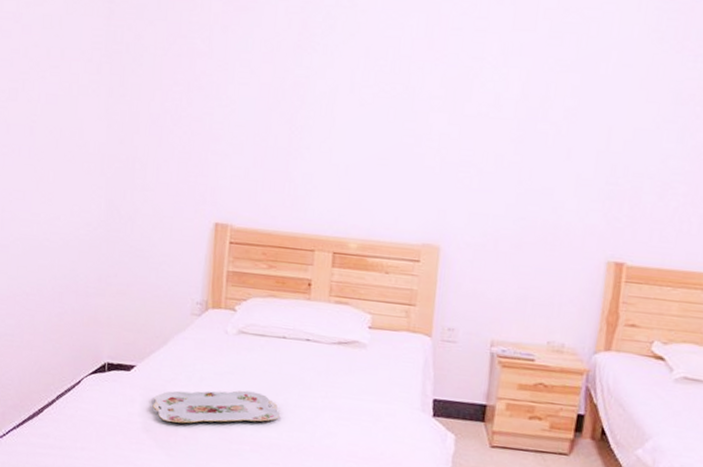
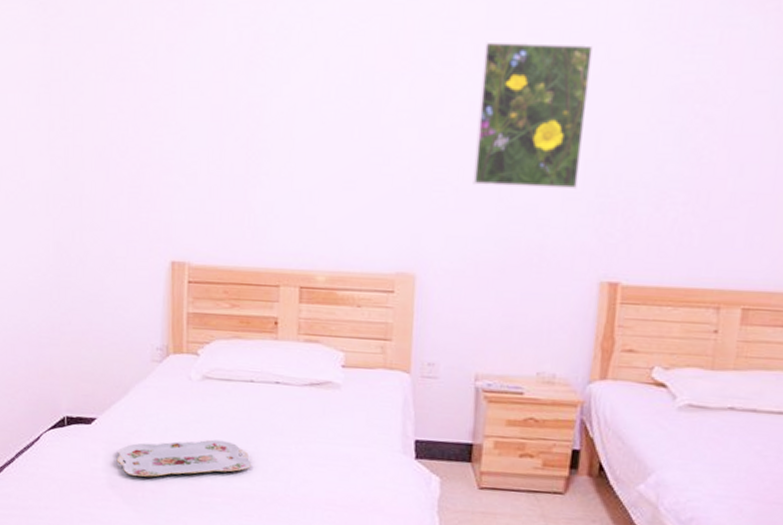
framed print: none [495,40,607,177] -> present [473,41,593,190]

